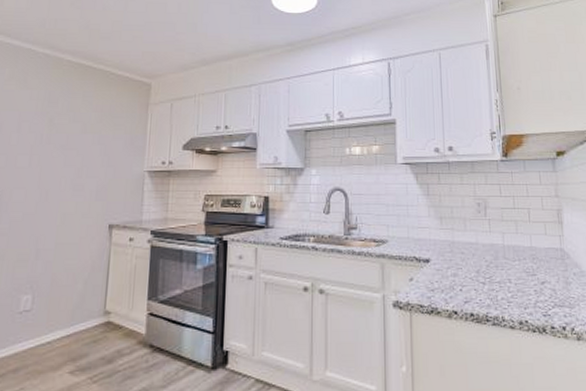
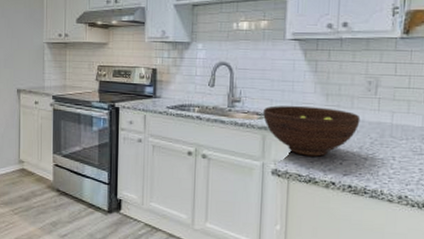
fruit bowl: none [381,231,475,284] -> present [263,106,361,157]

